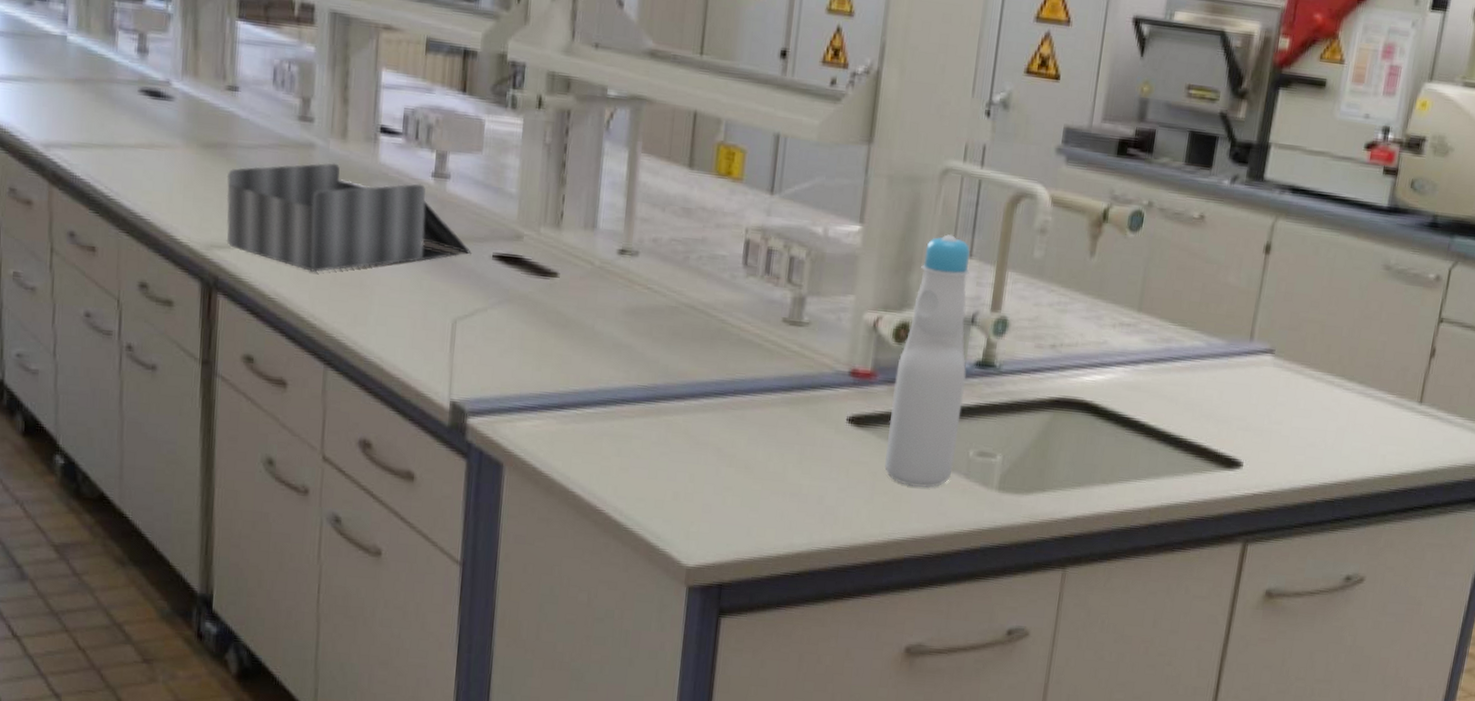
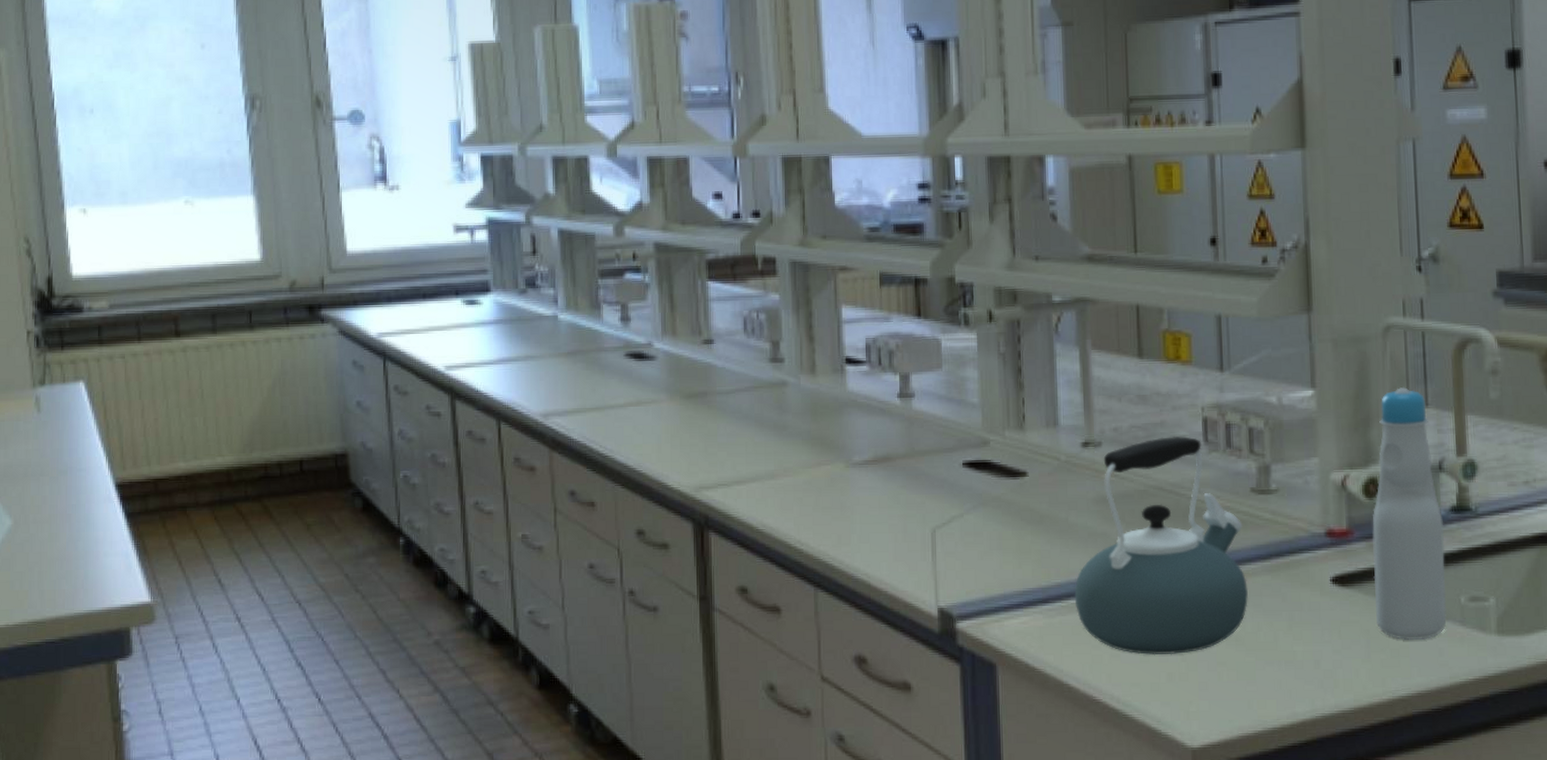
desk organizer: present [226,163,472,273] -> none [709,397,942,501]
kettle: none [590,254,769,475] -> present [1074,436,1248,656]

